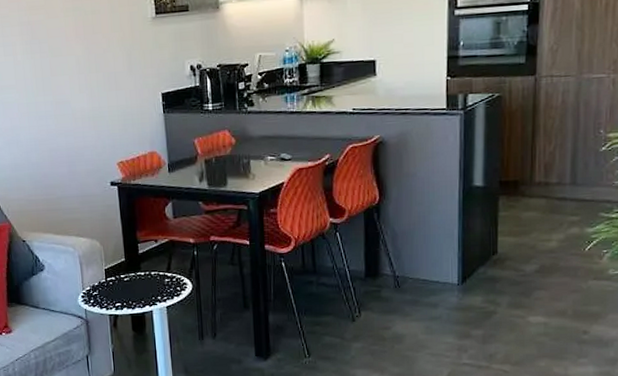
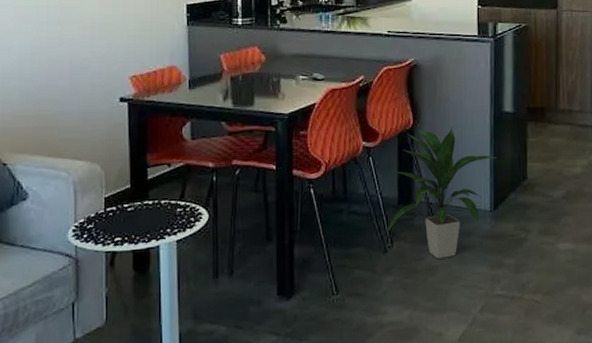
indoor plant: none [355,202,466,328] -> present [387,127,497,259]

